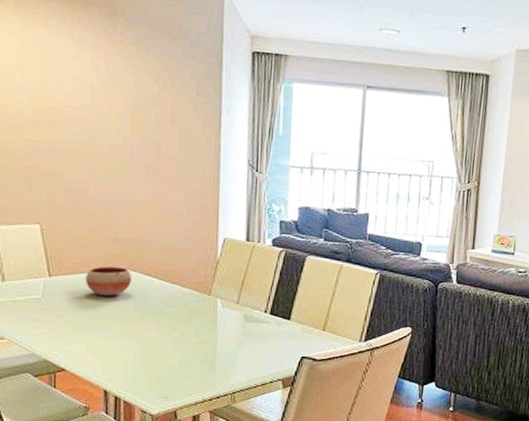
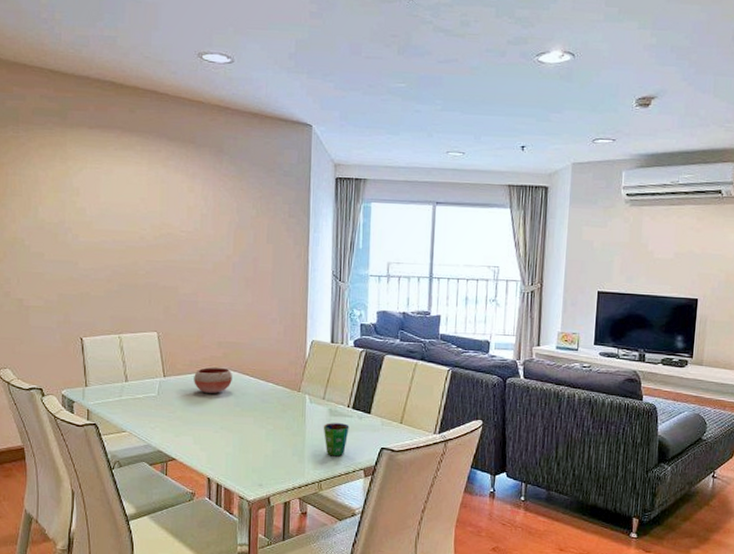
cup: none [237,329,267,366] -> present [323,423,349,457]

